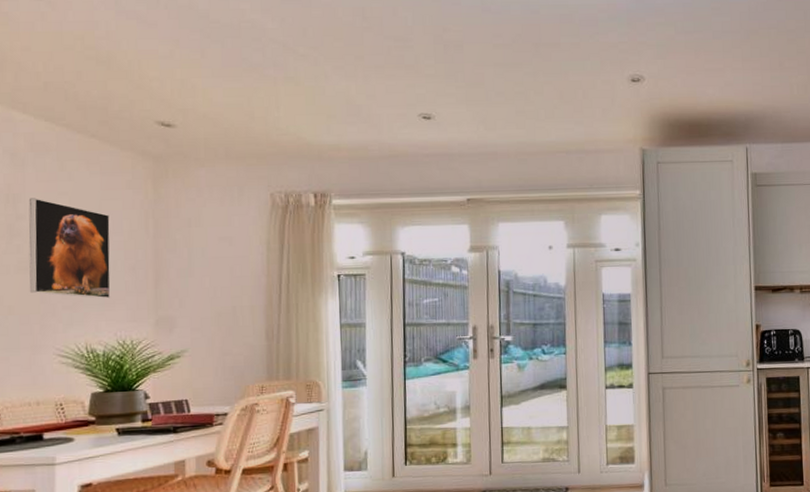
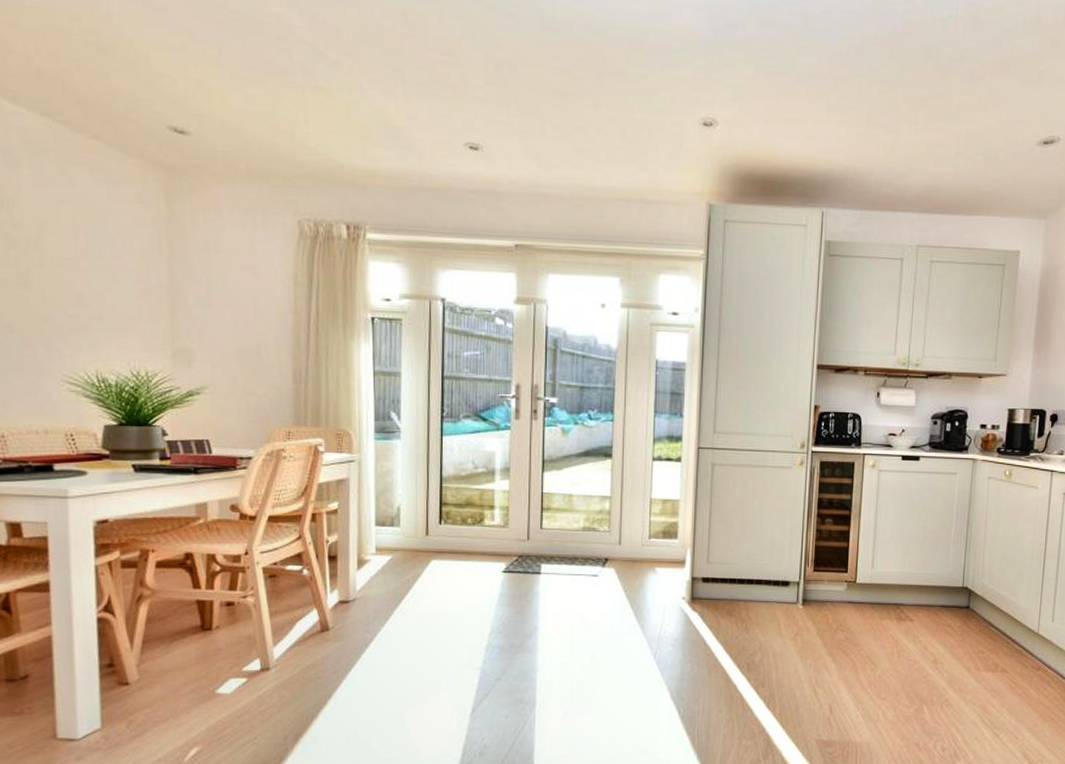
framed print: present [29,198,111,299] -> none [26,204,122,324]

